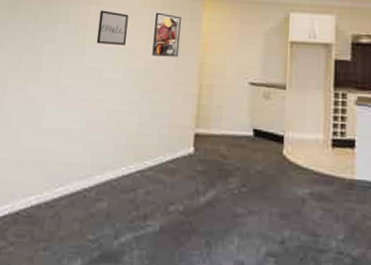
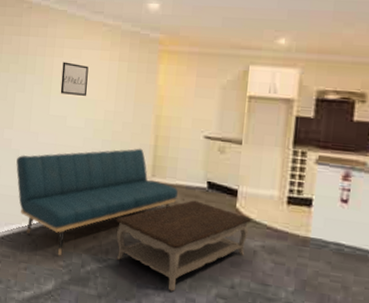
sofa: none [40,98,223,228] -> present [16,148,178,256]
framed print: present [152,12,182,57] -> none [111,64,139,109]
coffee table: none [156,150,298,256] -> present [116,200,251,292]

